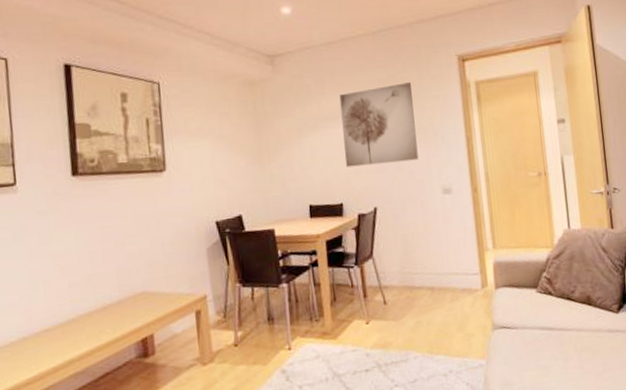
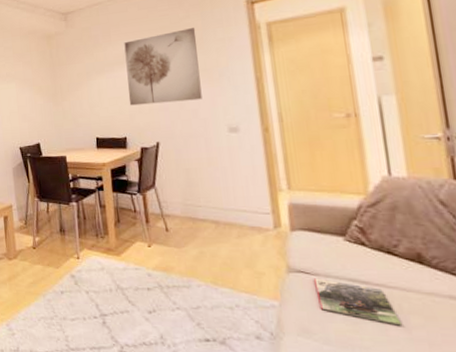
magazine: none [514,331,577,364] -> present [314,278,401,326]

